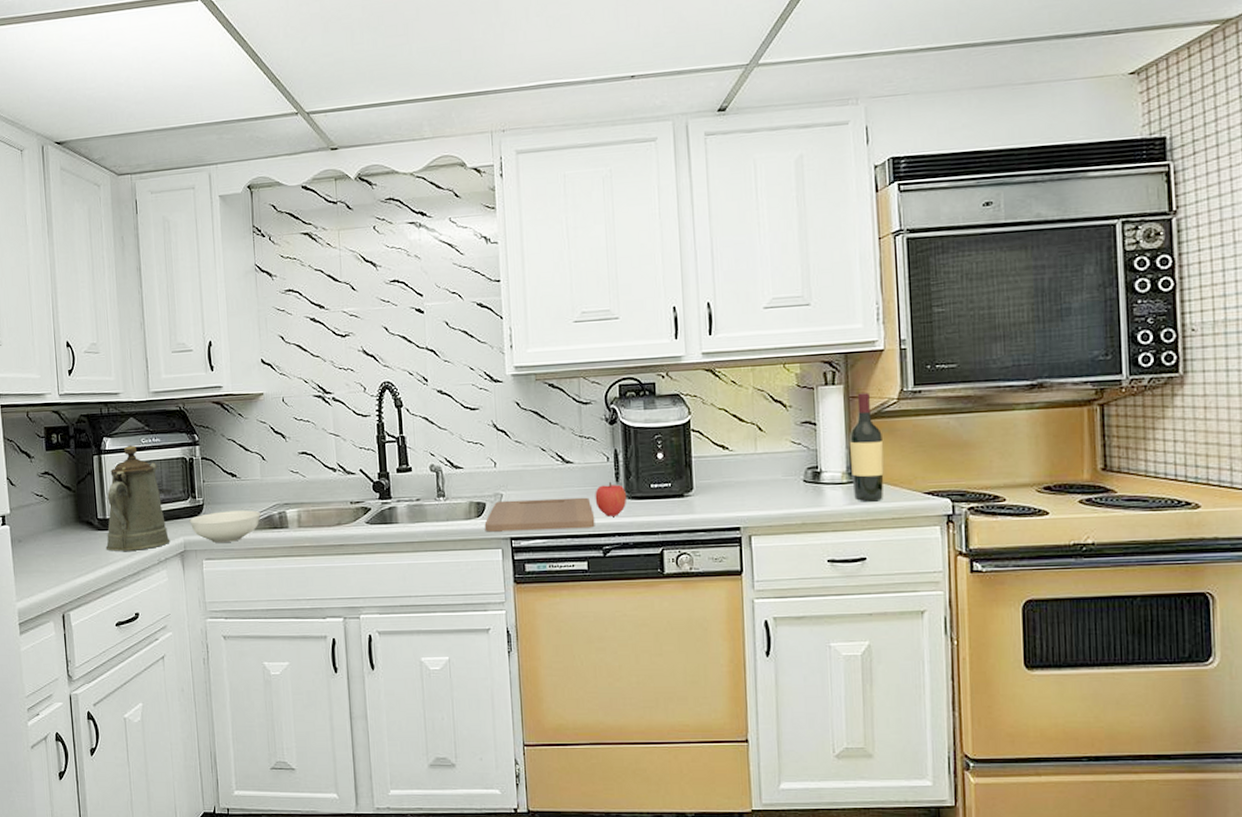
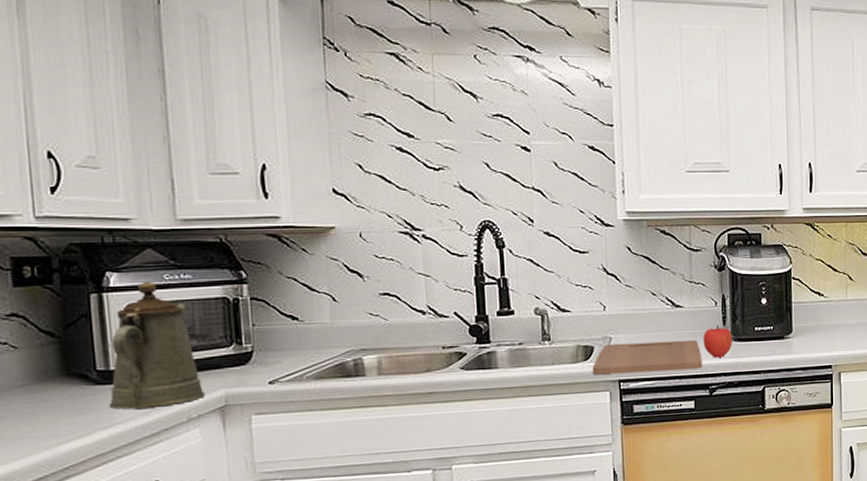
bowl: present [189,510,261,544] -> none [233,357,331,396]

